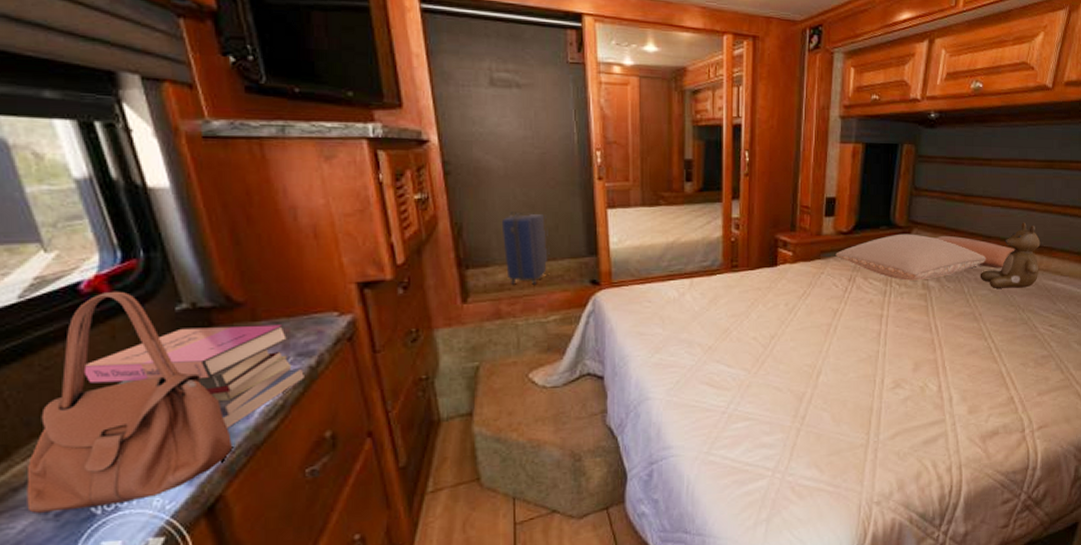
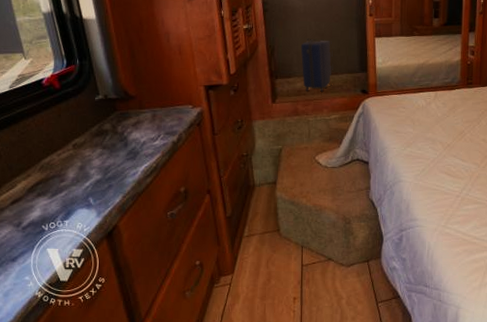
handbag: present [26,291,234,514] -> none [8,85,125,227]
books: present [83,324,304,428] -> none [42,112,170,180]

